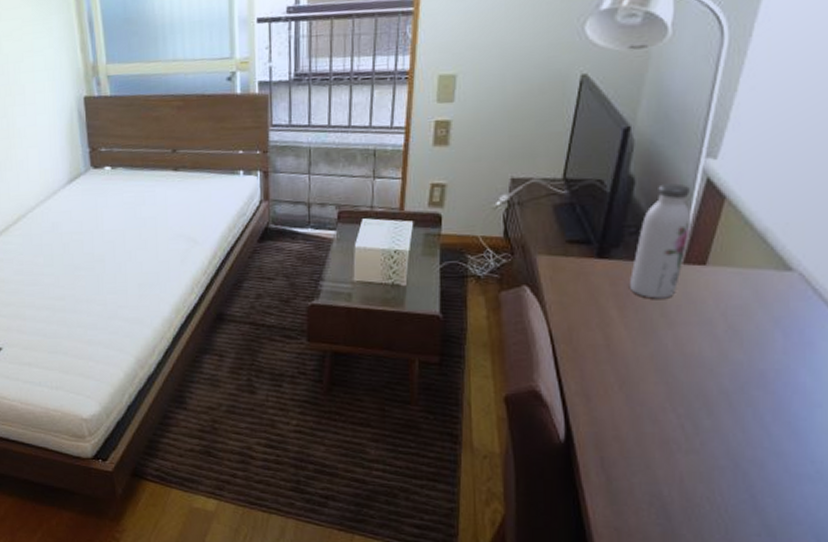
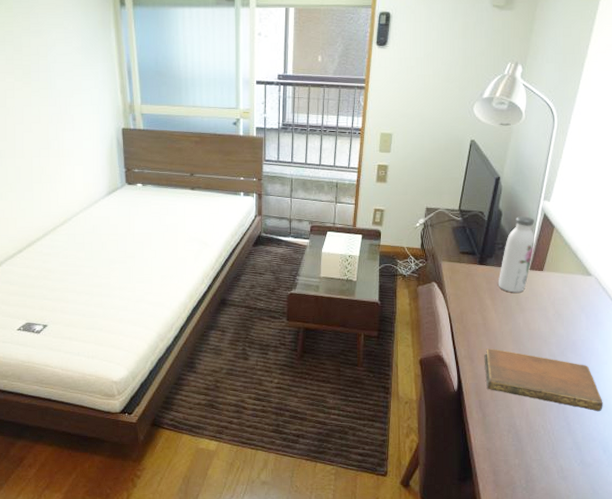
notebook: none [607,381,815,480] -> present [484,349,603,412]

